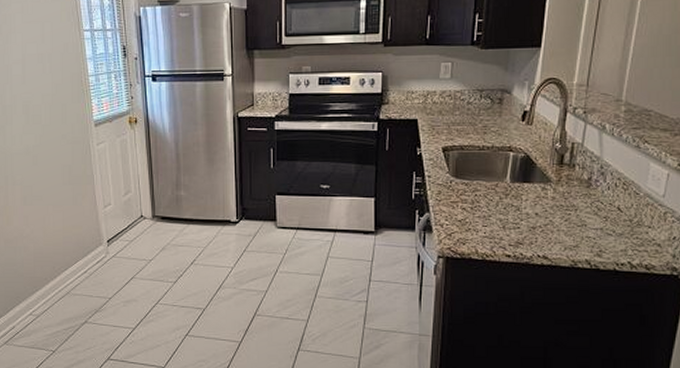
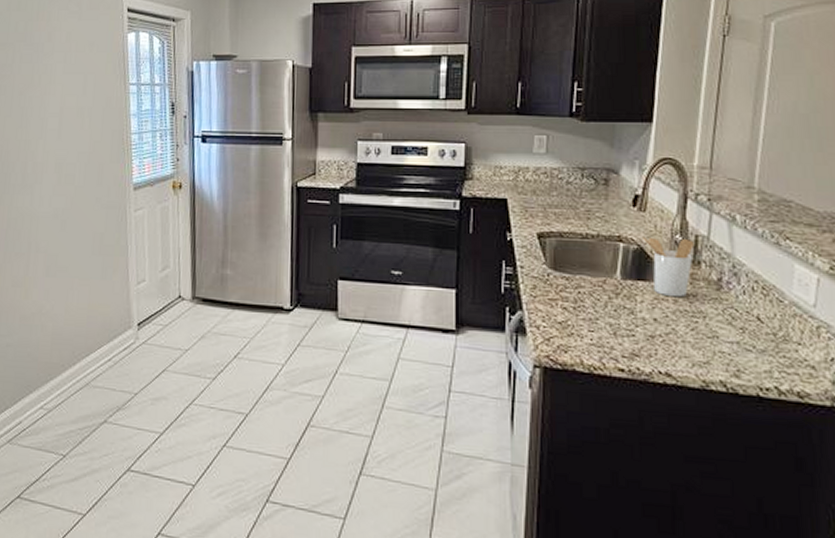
utensil holder: none [529,147,571,195] -> present [643,238,695,298]

